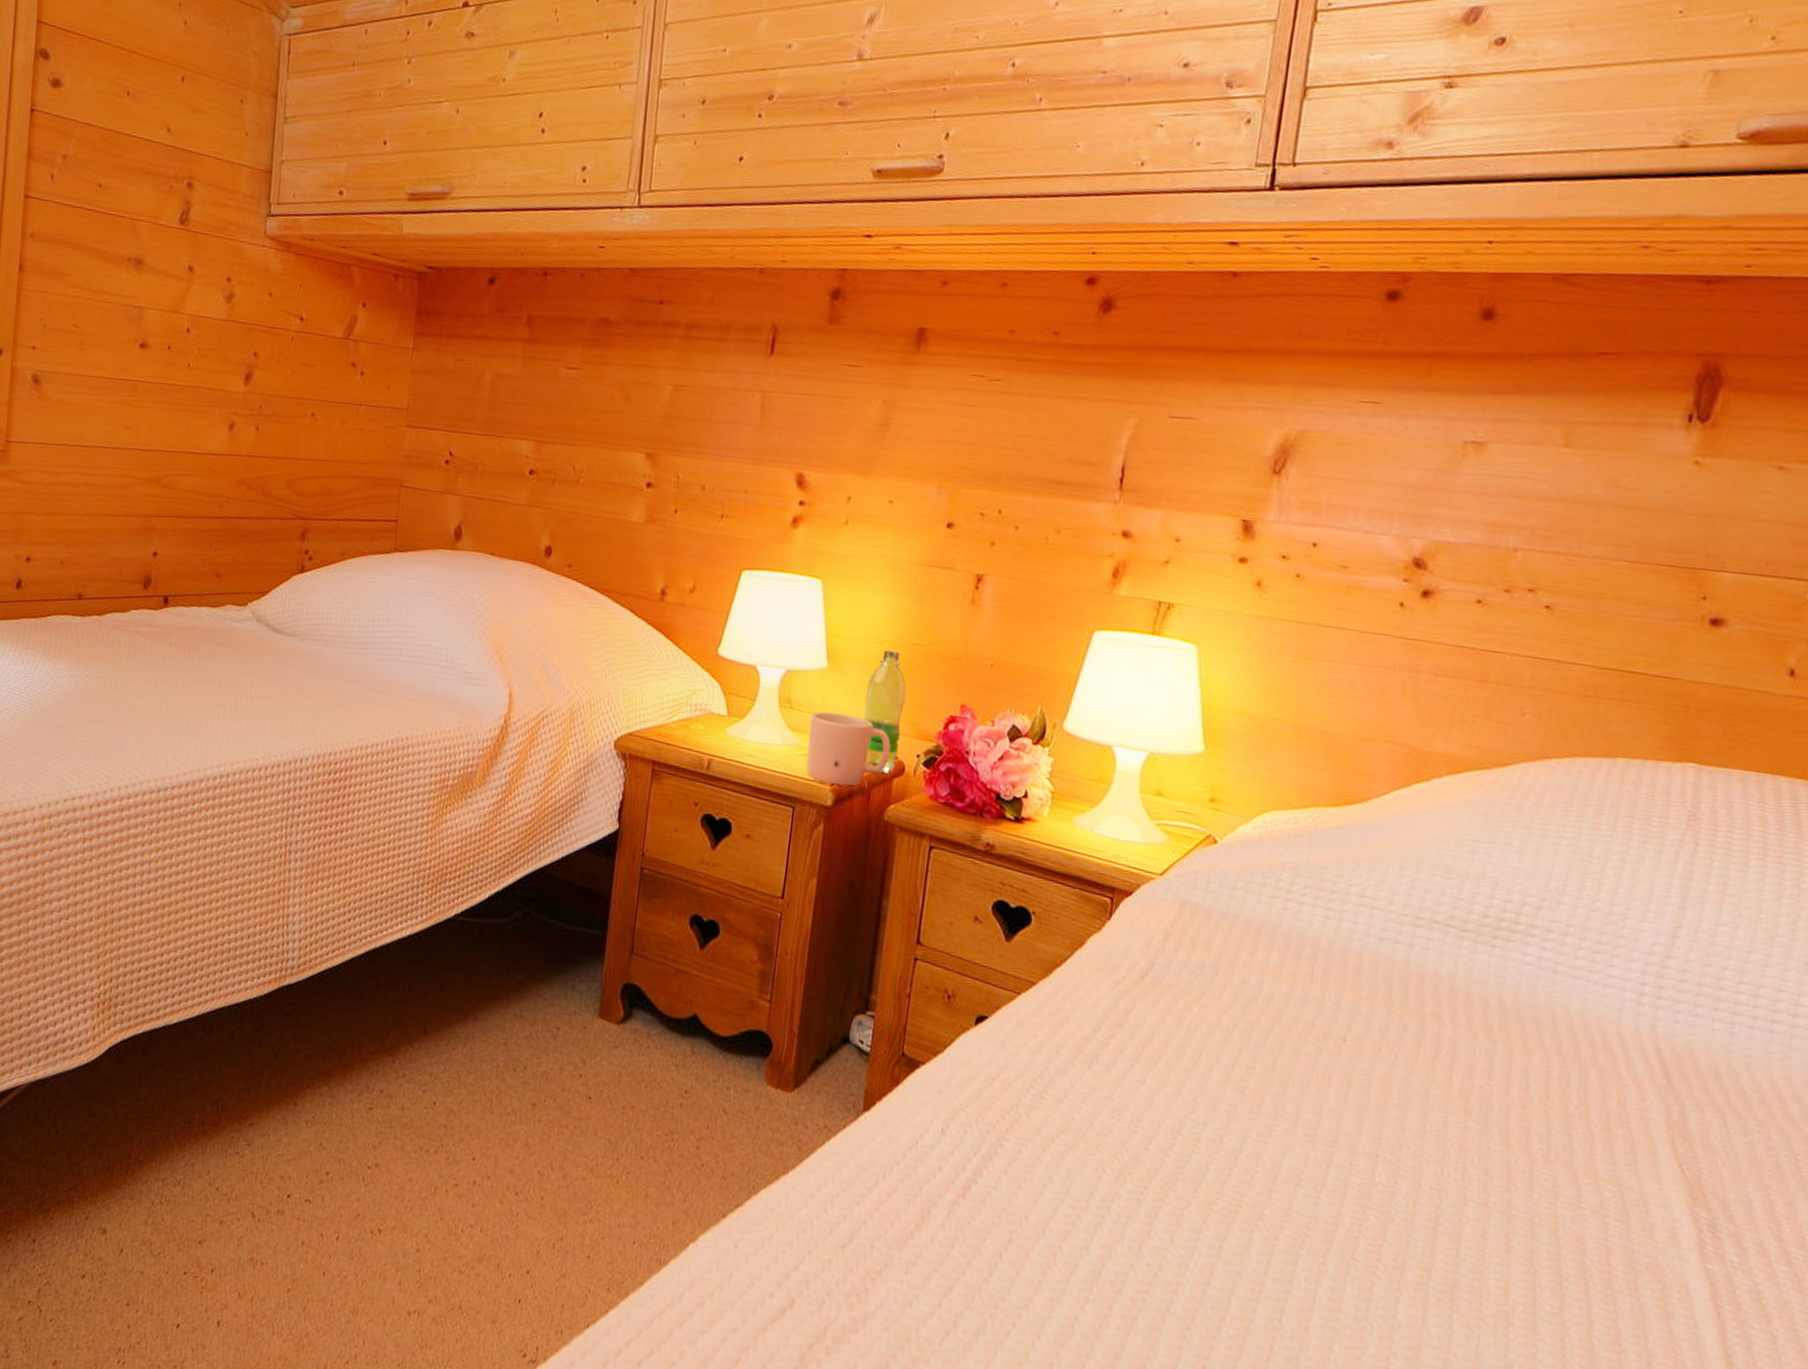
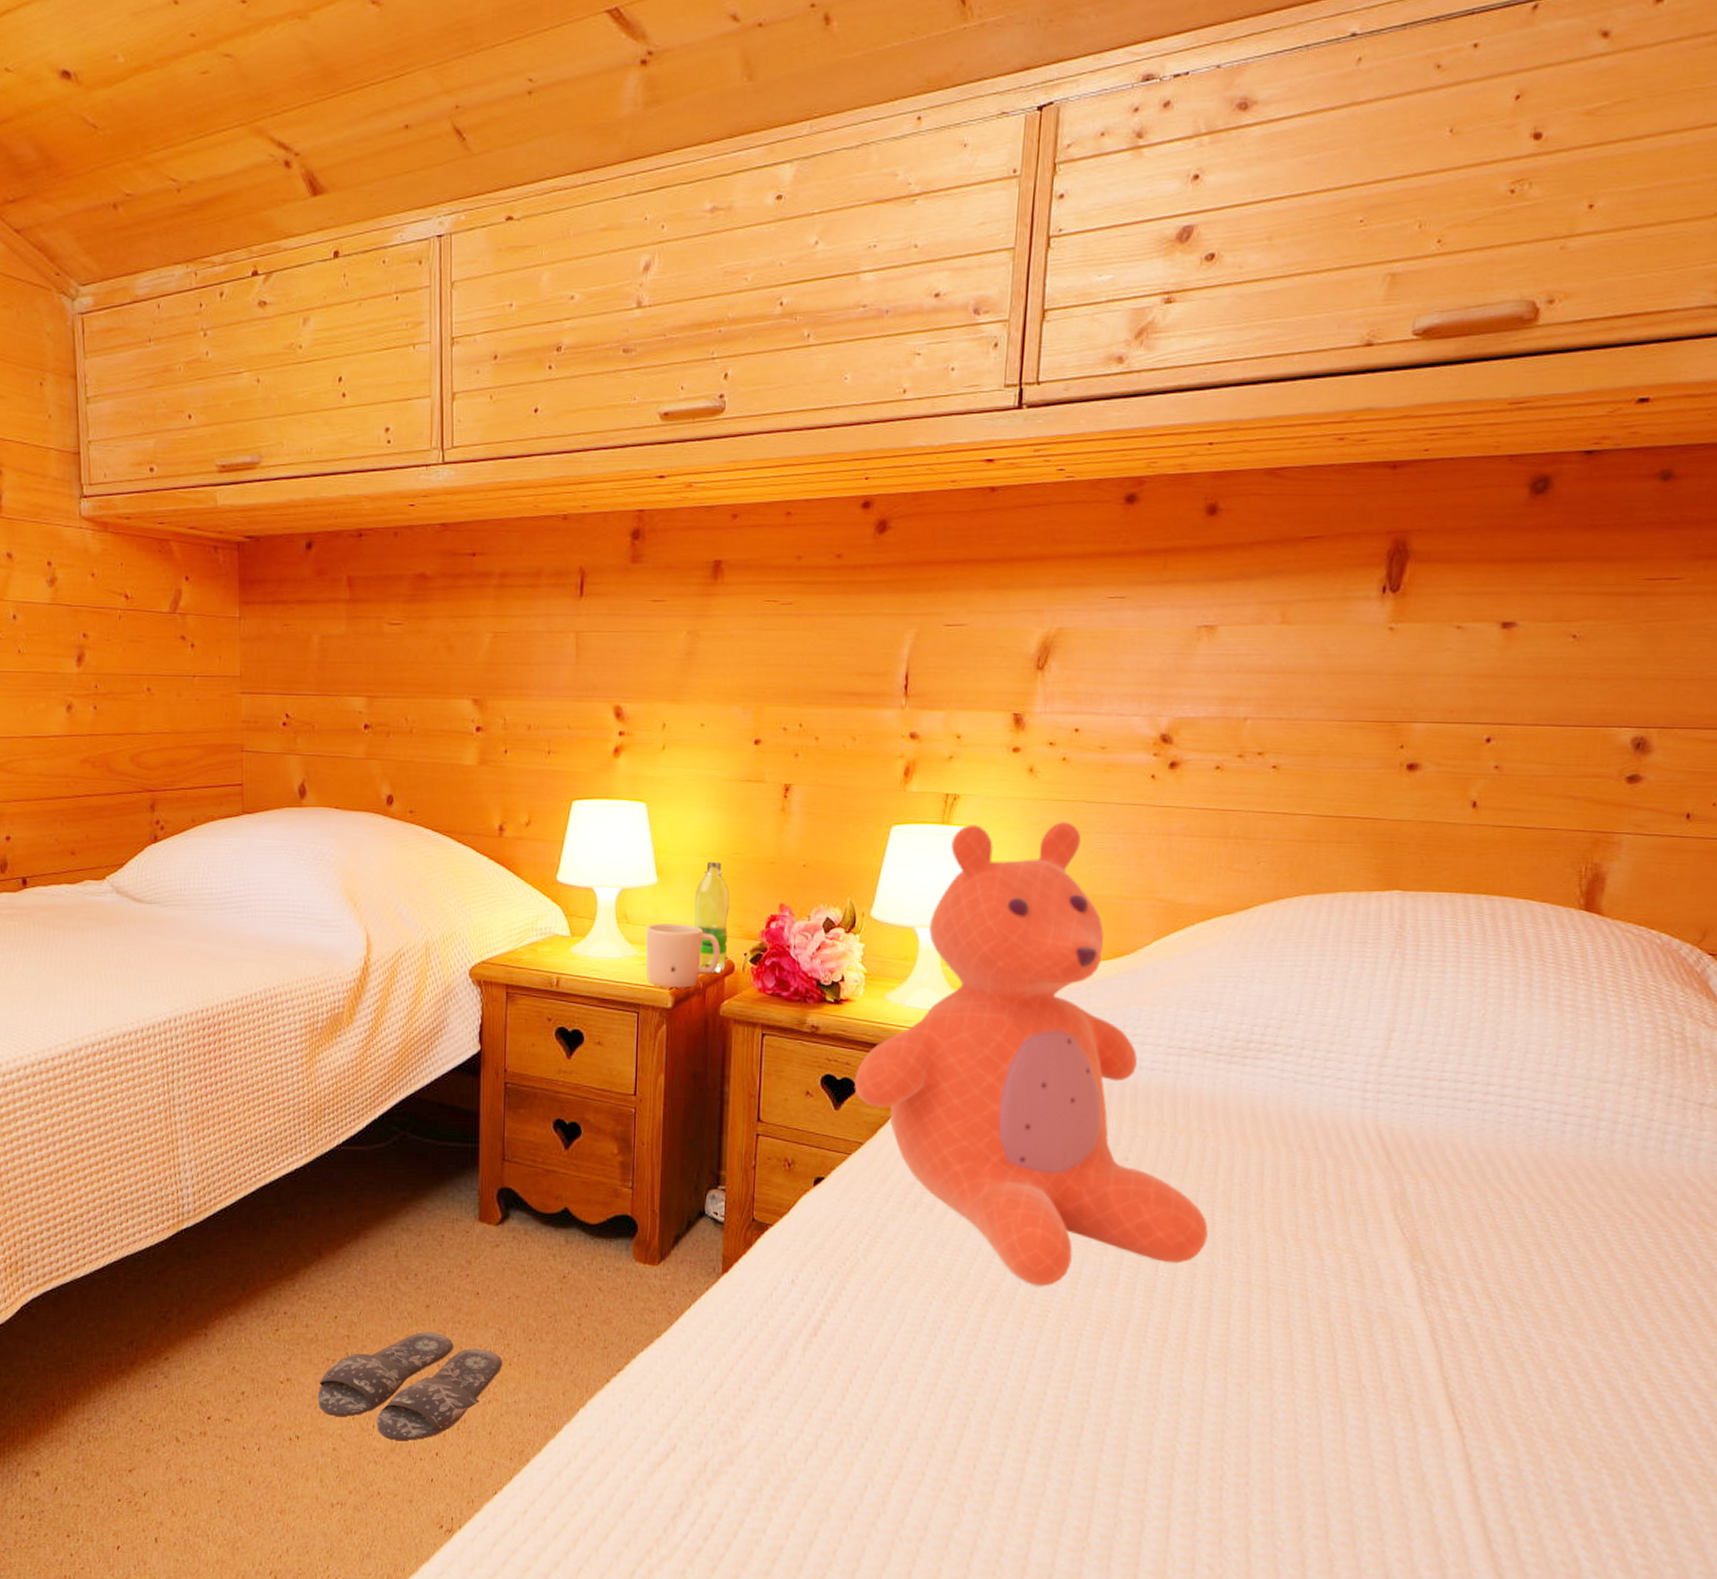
slippers: none [405,1132,610,1253] -> present [317,1331,503,1441]
teddy bear: none [1030,638,1439,1176] -> present [855,822,1208,1286]

